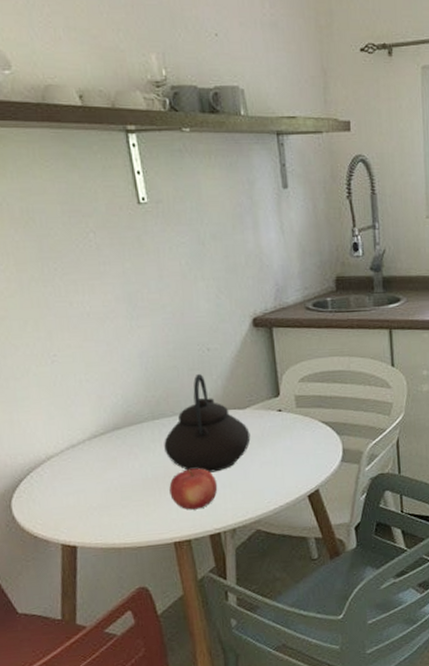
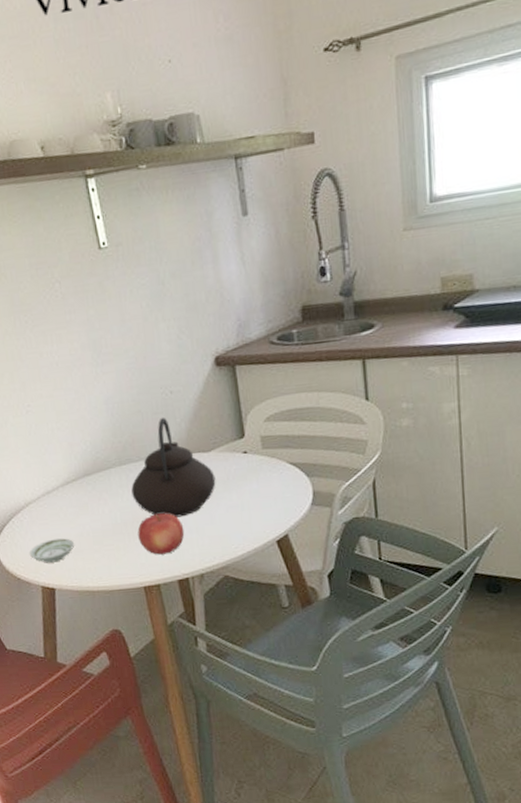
saucer: none [48,493,101,520] -> present [29,538,75,563]

